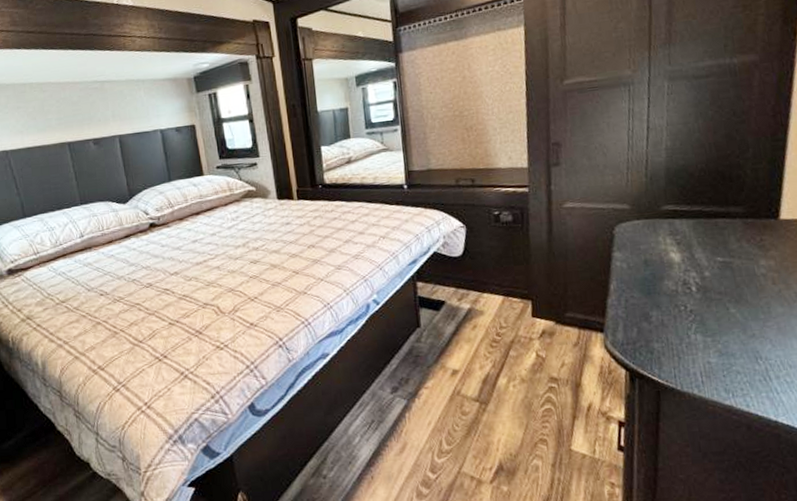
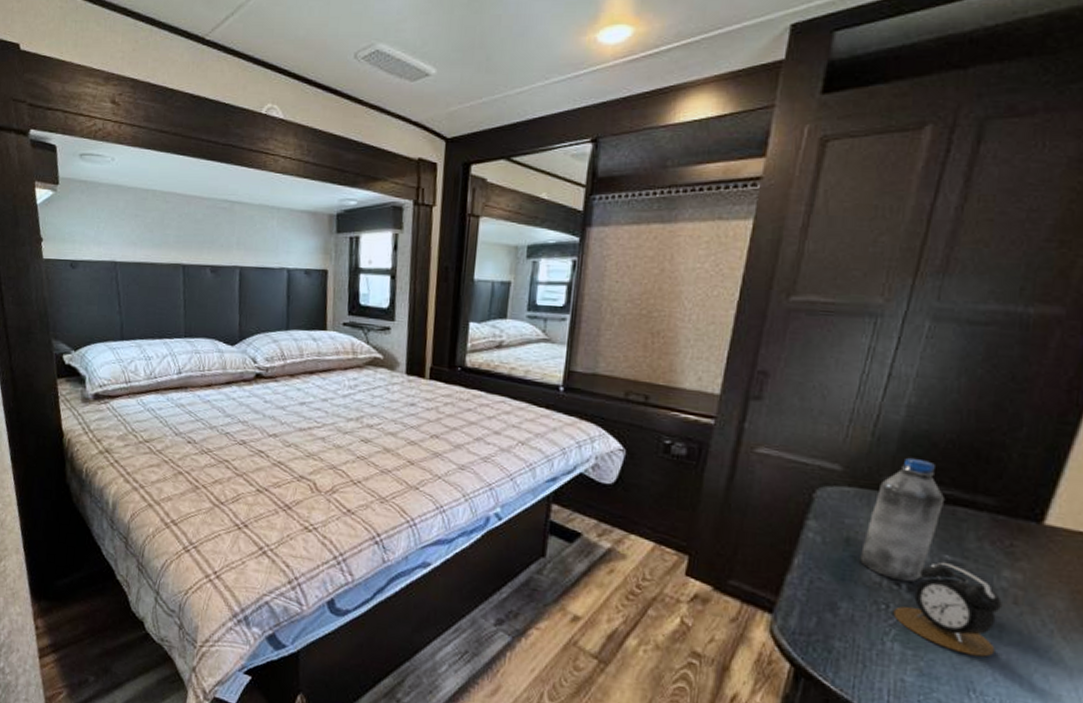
water bottle: none [657,188,708,286] -> present [860,457,946,583]
alarm clock: none [690,263,769,331] -> present [893,562,1003,657]

